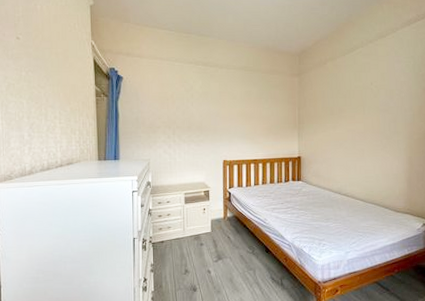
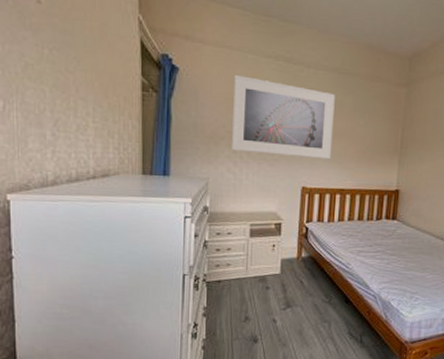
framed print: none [166,79,245,137] -> present [232,75,335,160]

